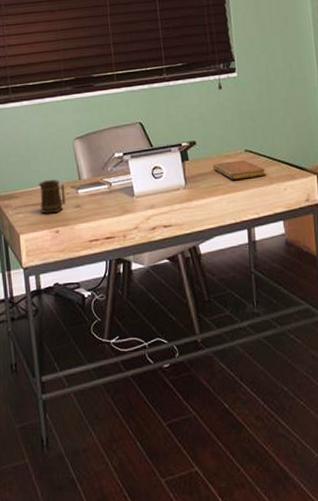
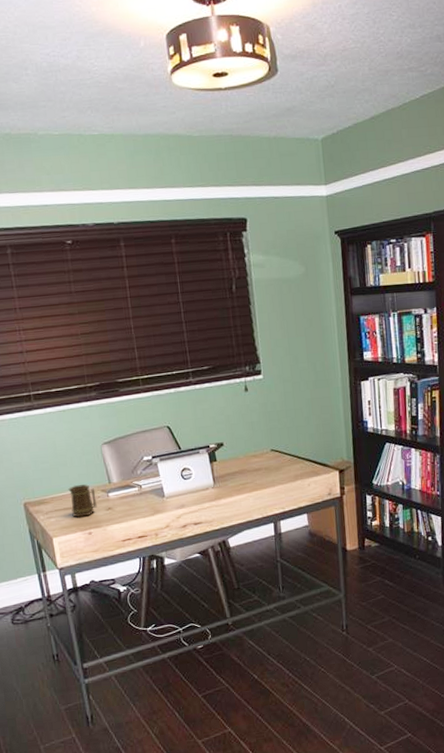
notebook: present [213,160,266,180] -> none [240,459,291,478]

